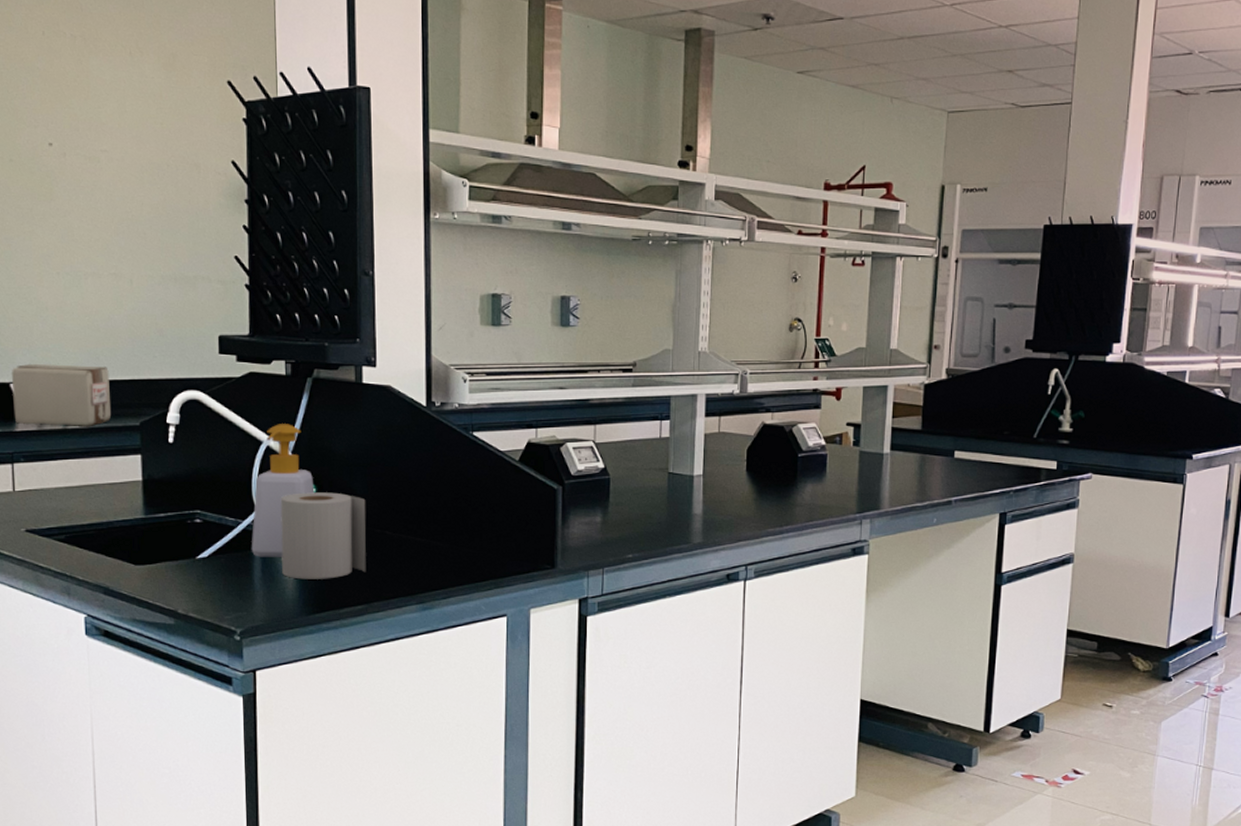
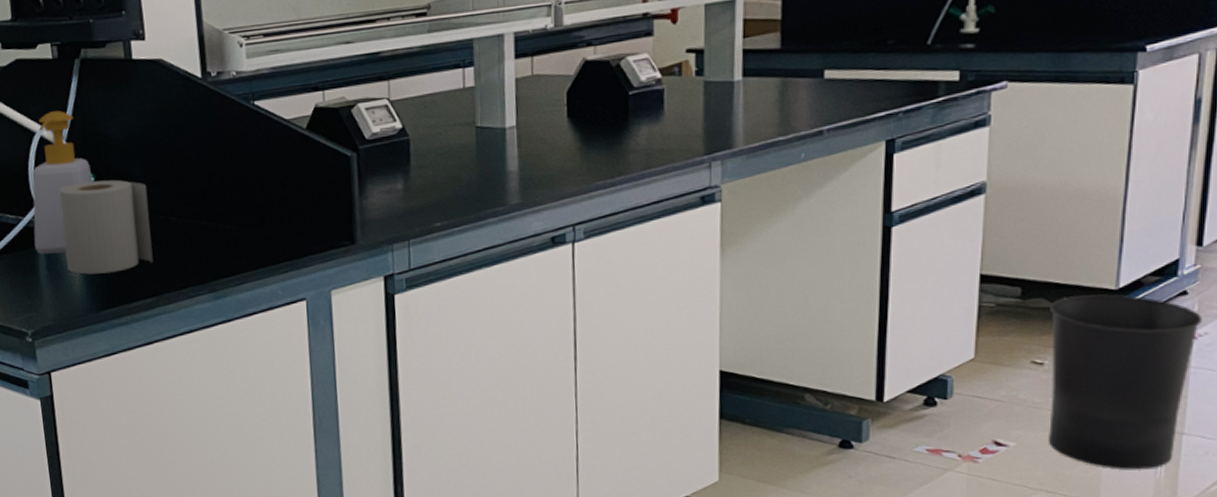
waste bin: none [1115,652,1228,797] -> present [1049,294,1202,469]

